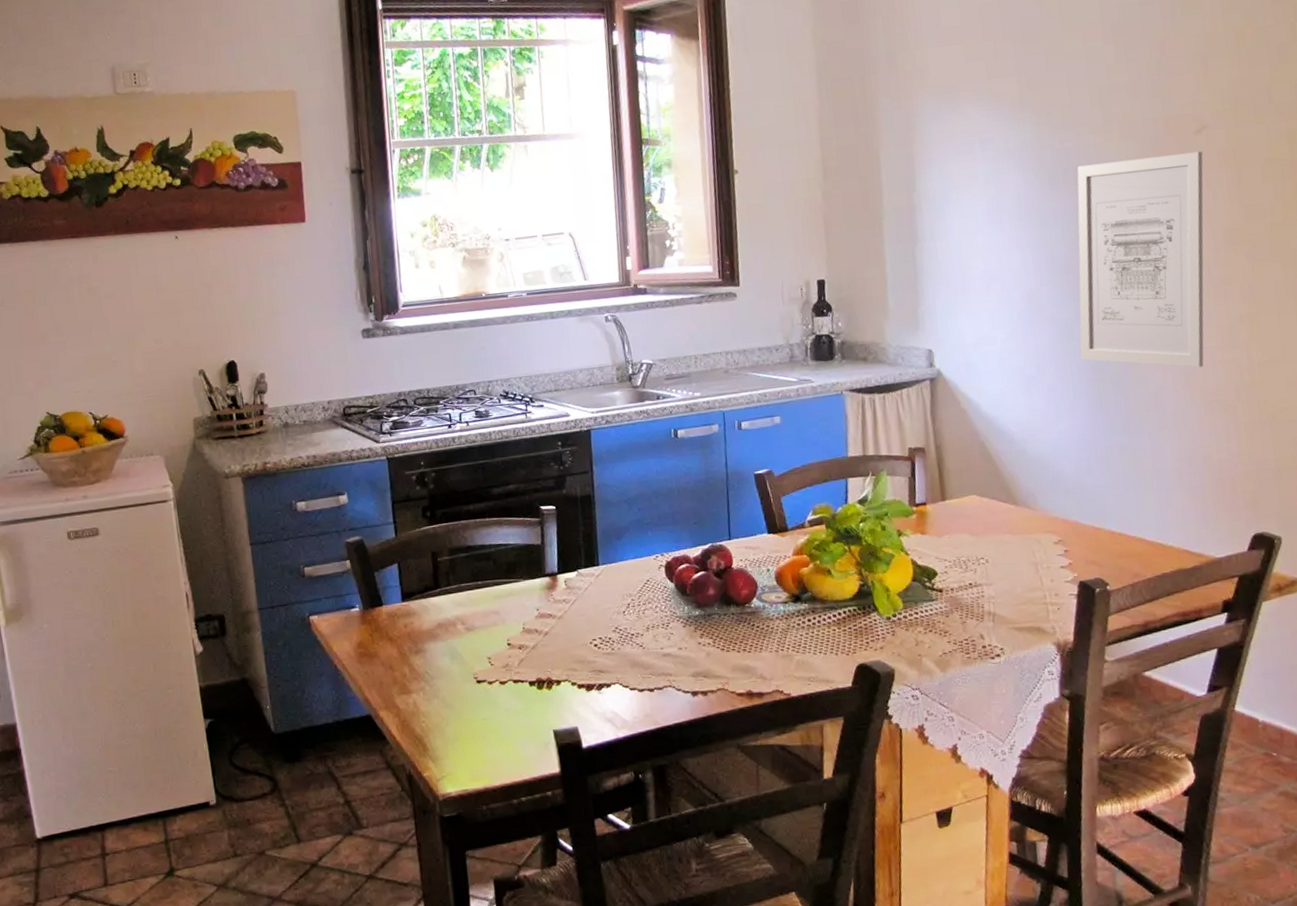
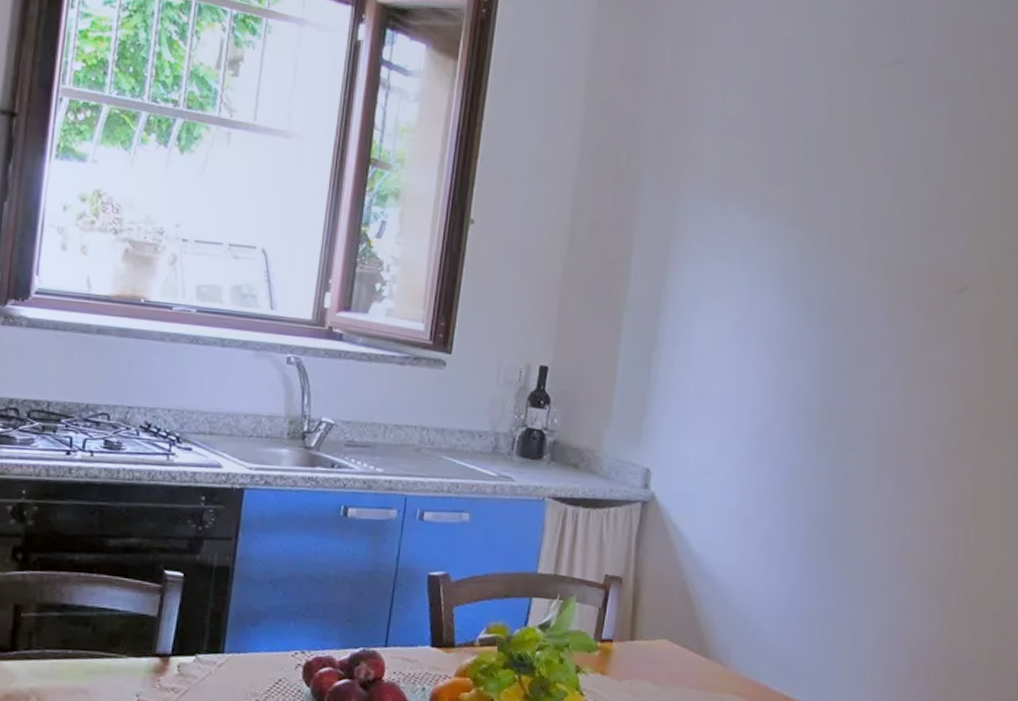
wall art: present [1077,151,1204,368] -> none [802,299,960,541]

